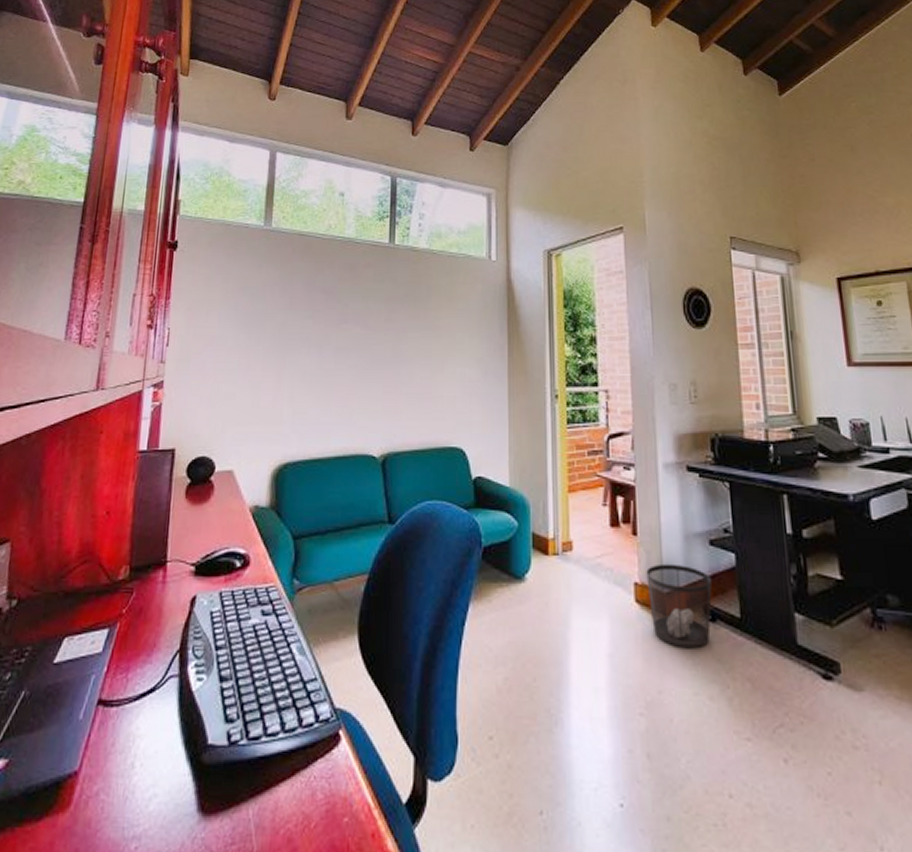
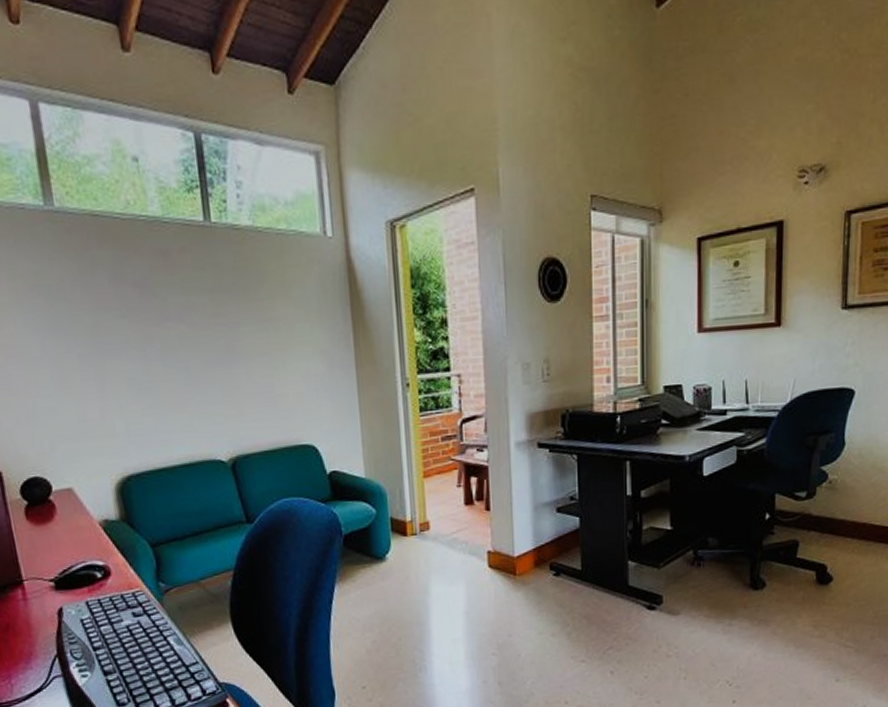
waste bin: present [646,563,712,649] -> none [498,531,557,600]

